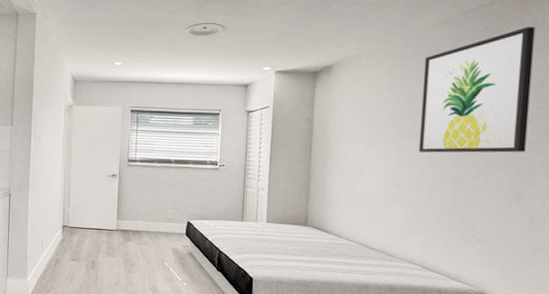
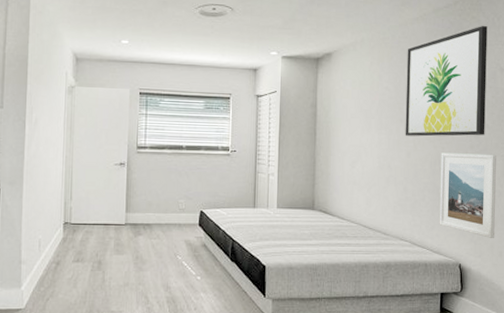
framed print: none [459,171,541,269] -> present [439,152,496,238]

